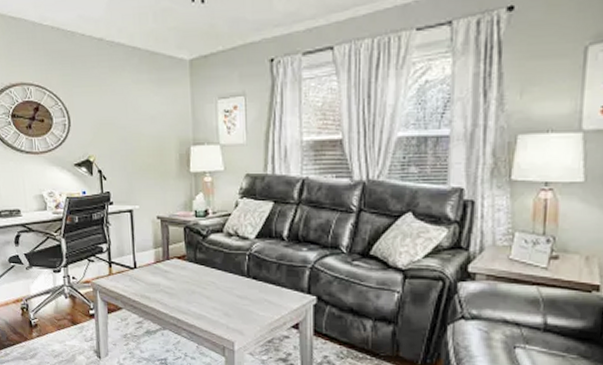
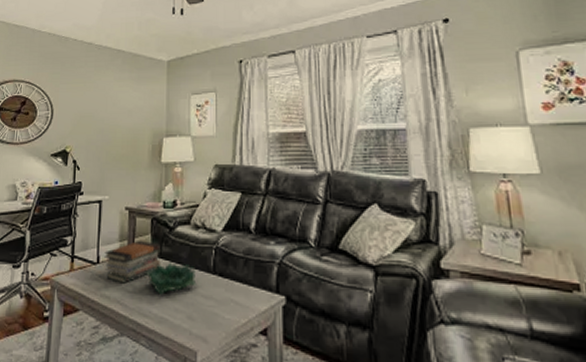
book stack: none [140,248,196,286] -> present [104,241,162,284]
decorative bowl: none [182,267,232,295] -> present [146,262,197,295]

